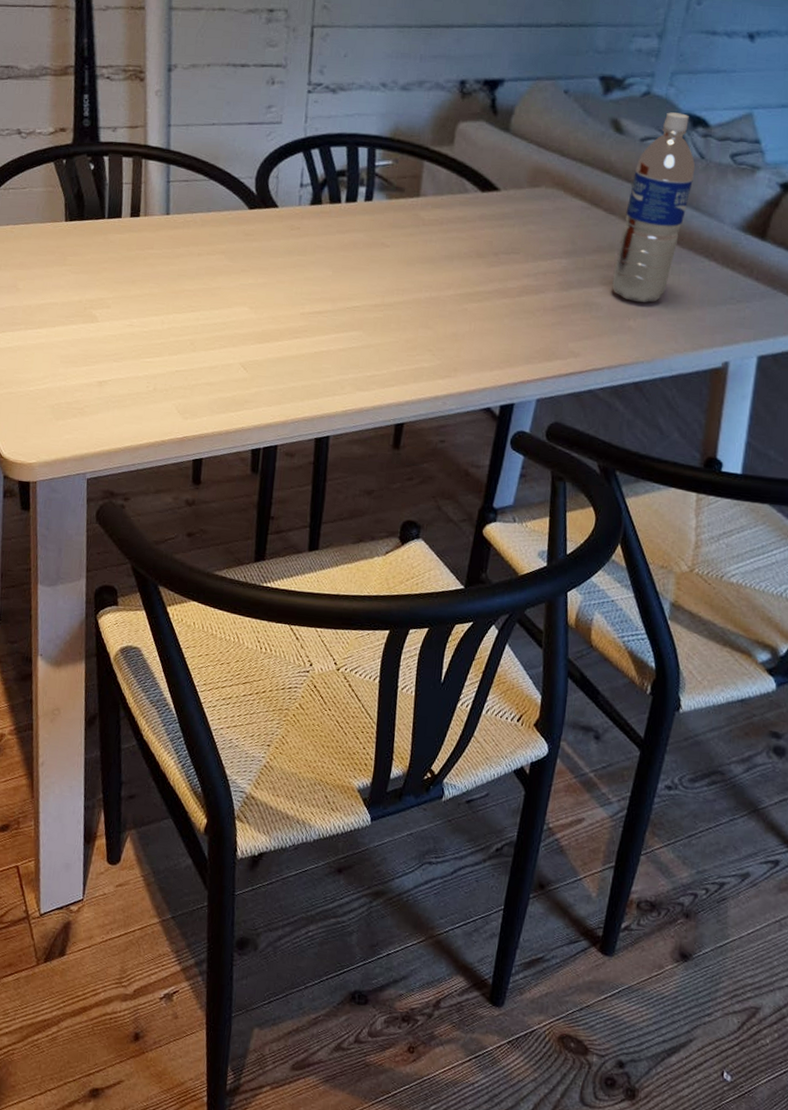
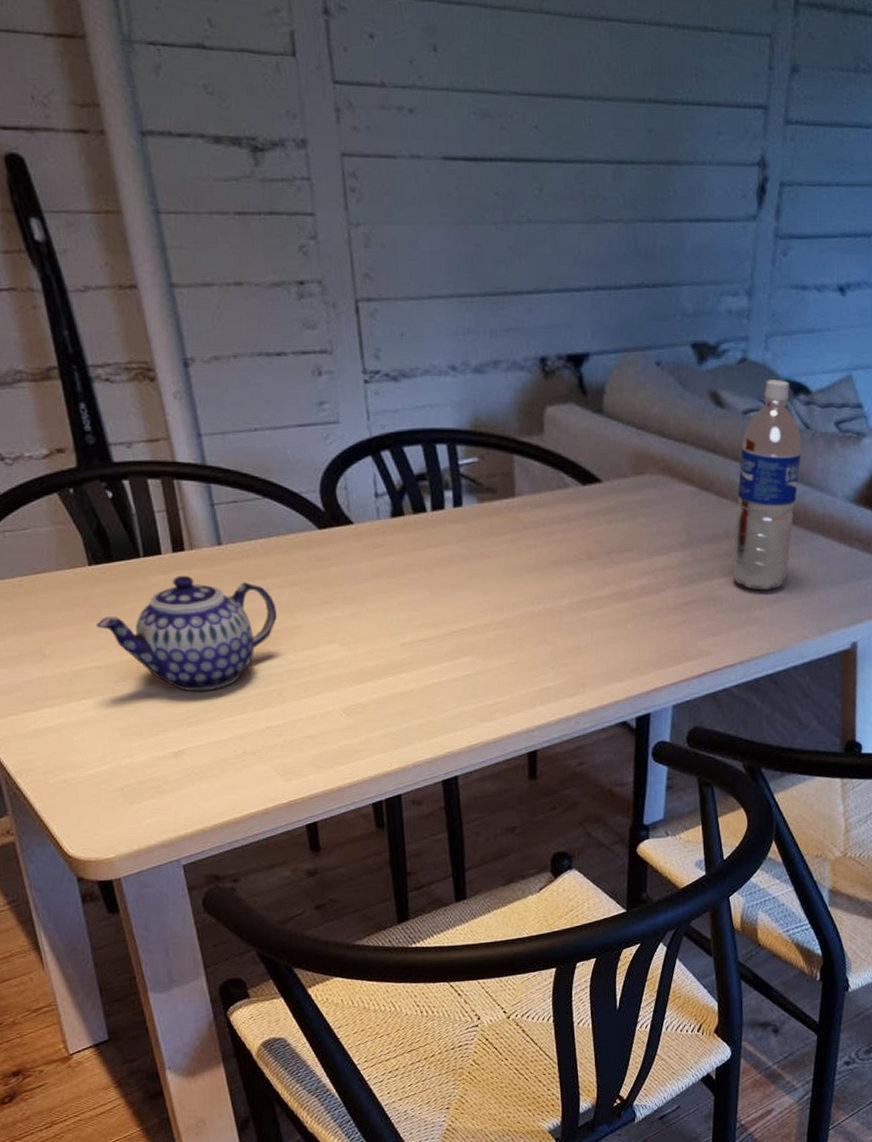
teapot: none [60,236,203,334] -> present [95,575,277,692]

